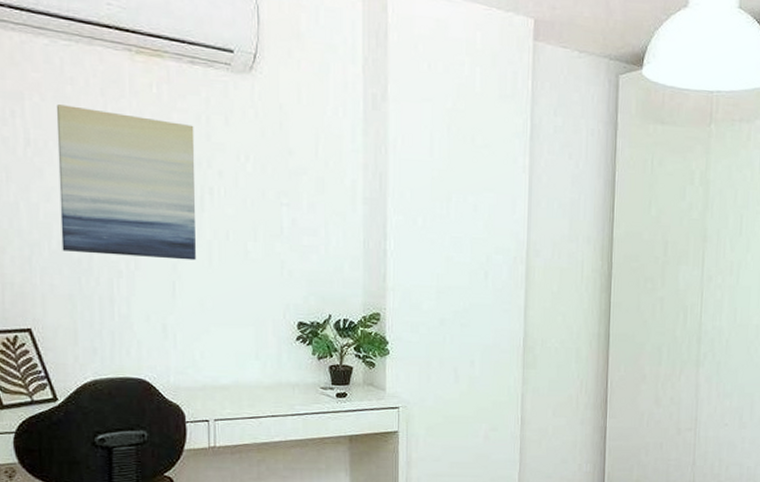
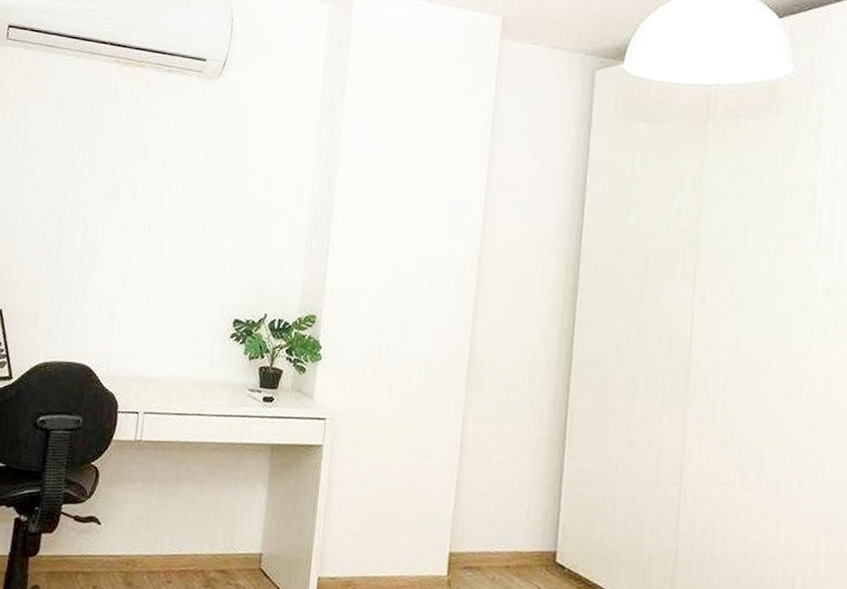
wall art: present [56,104,196,261] -> none [38,110,163,253]

